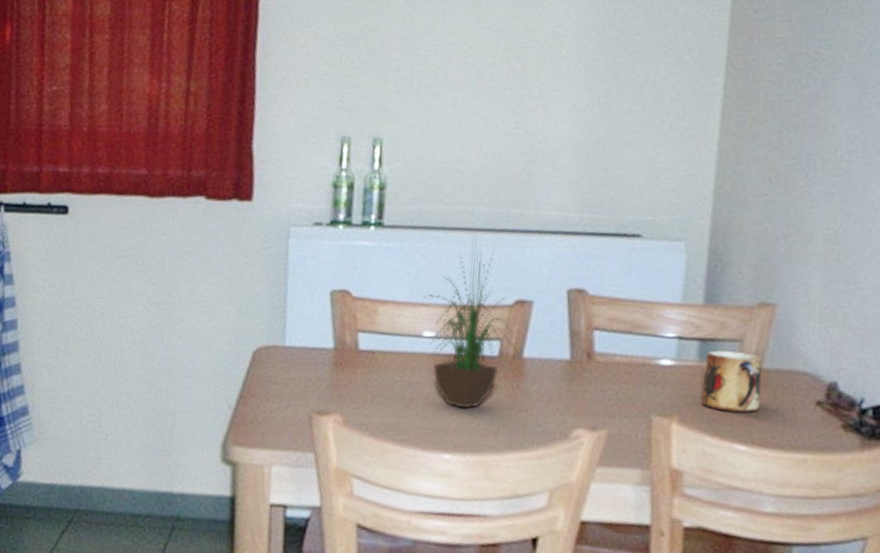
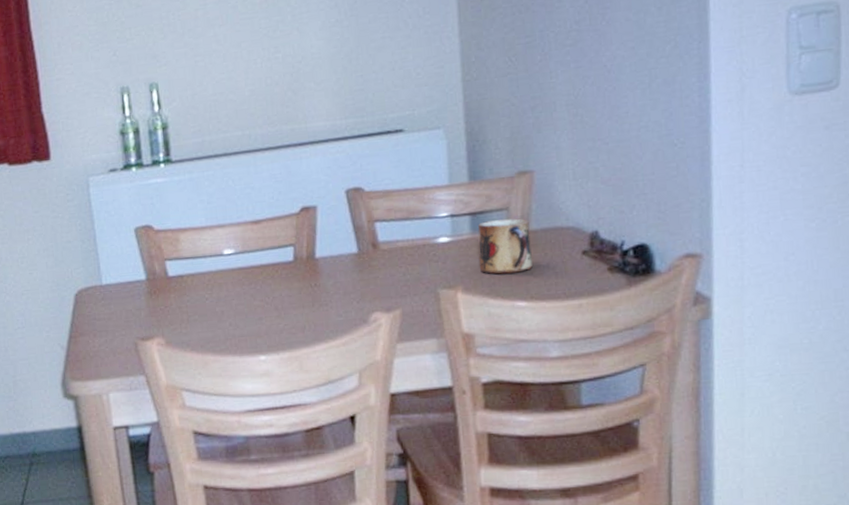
potted plant: present [424,239,518,409] -> none [219,159,310,313]

